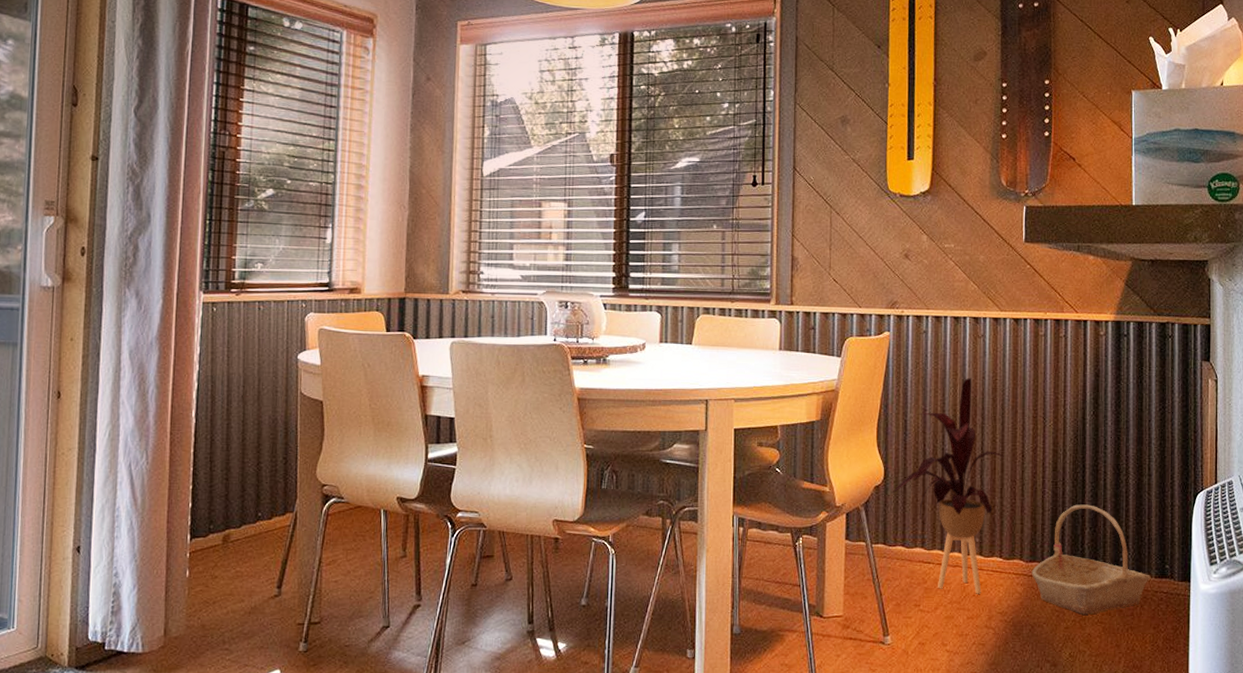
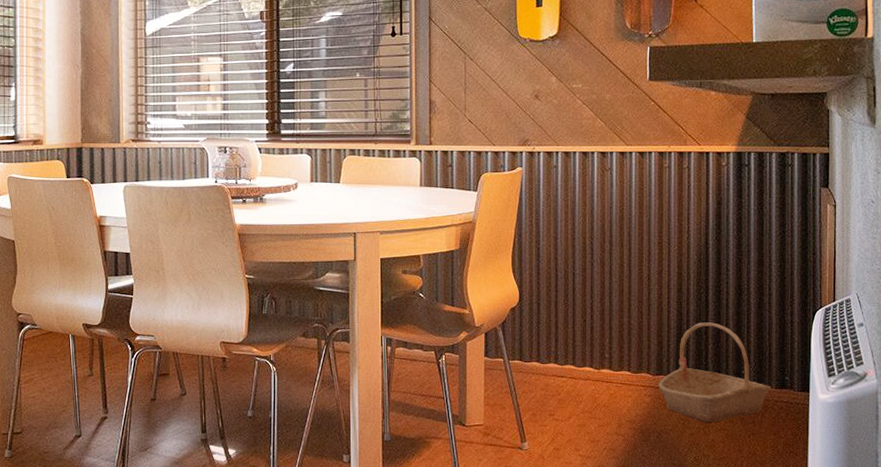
house plant: present [891,377,1004,594] -> none [526,207,631,404]

